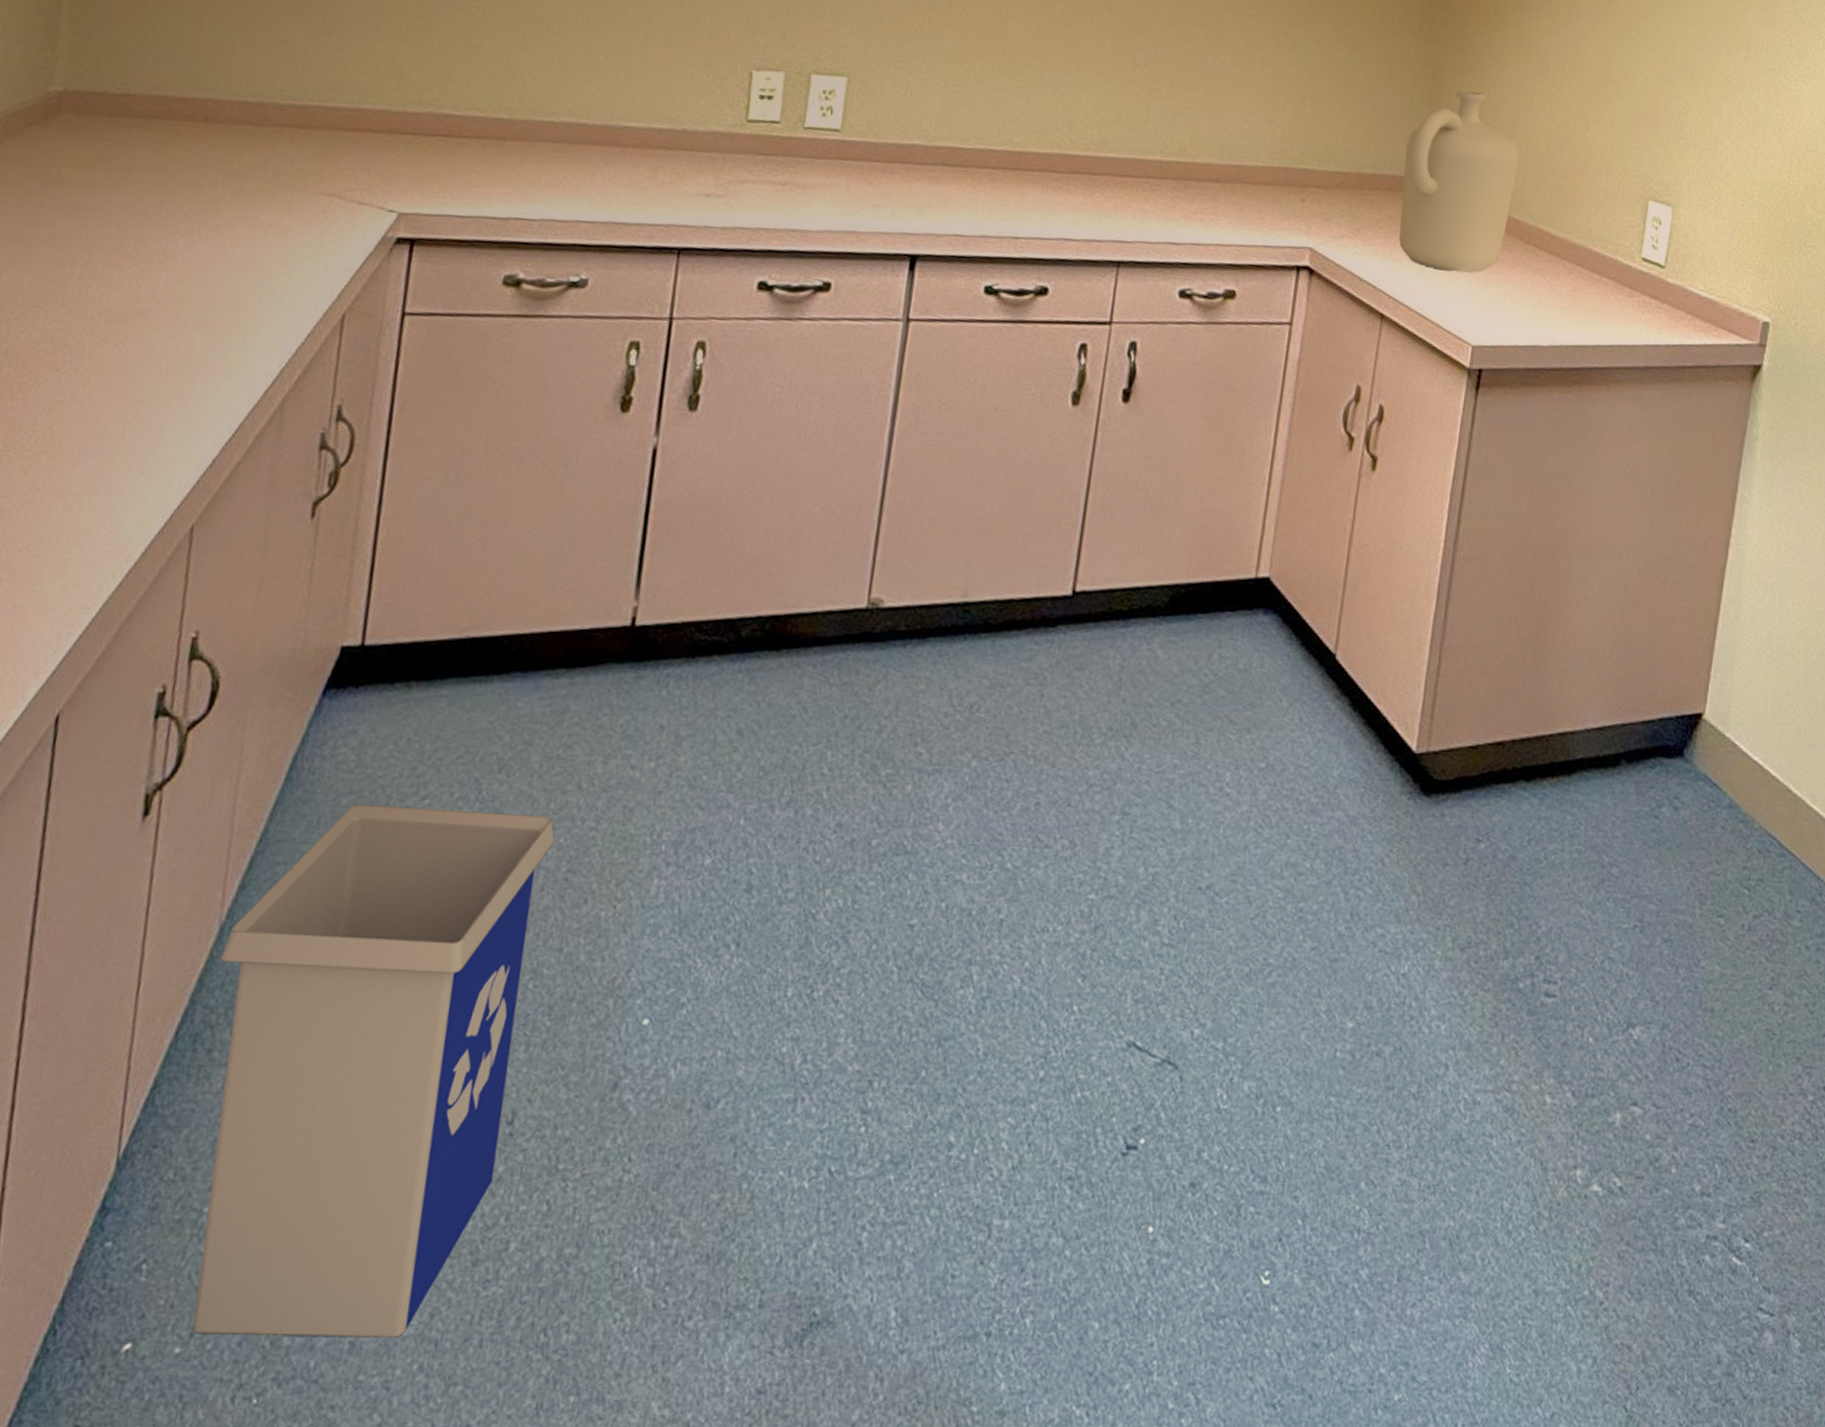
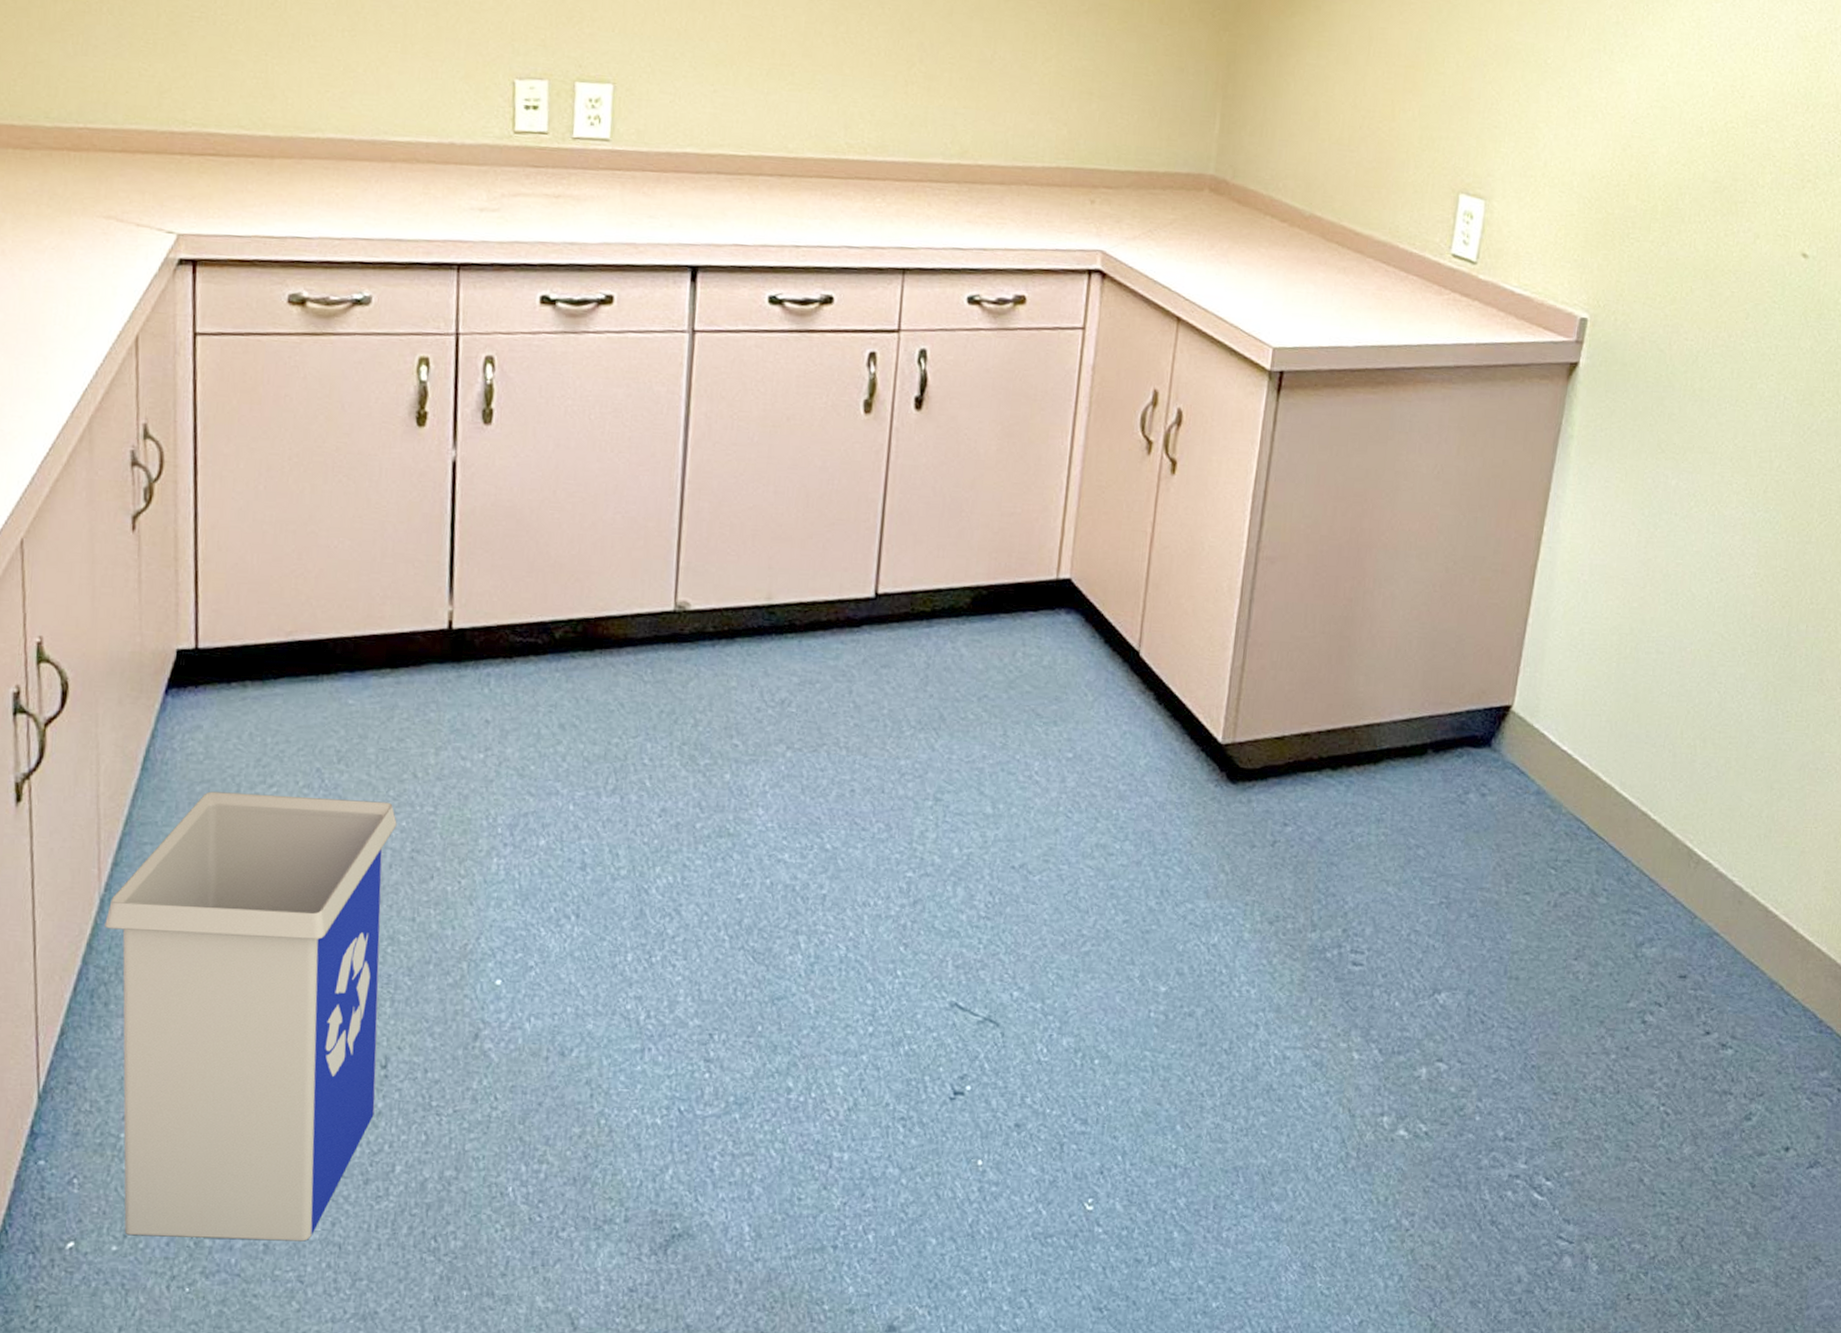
water jug: present [1398,89,1520,273] -> none [1194,80,1321,273]

